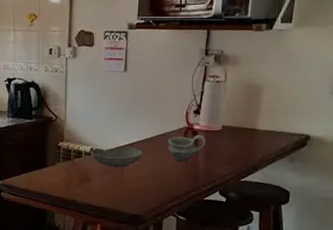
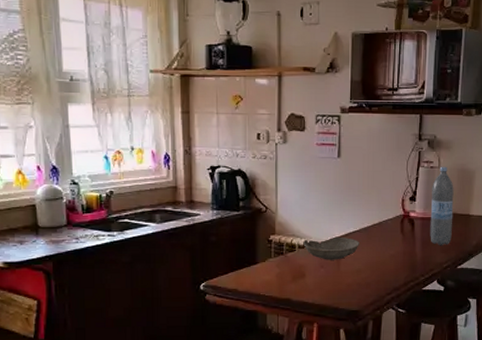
cup: present [168,134,207,162] -> none [384,222,423,251]
water bottle: none [213,81,240,159] -> present [430,166,454,246]

